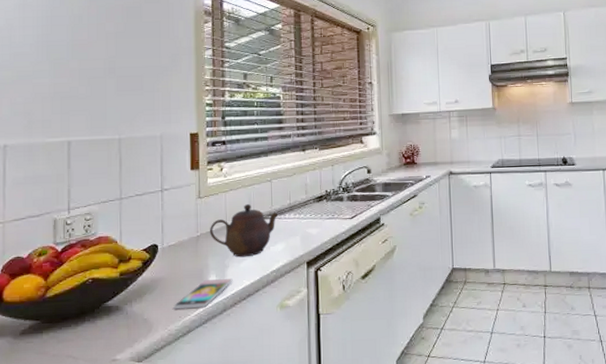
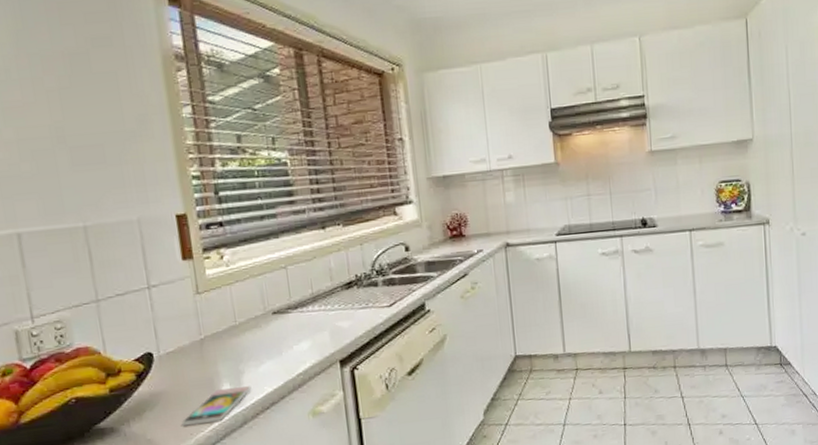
teapot: present [210,204,279,258] -> none [215,297,300,361]

